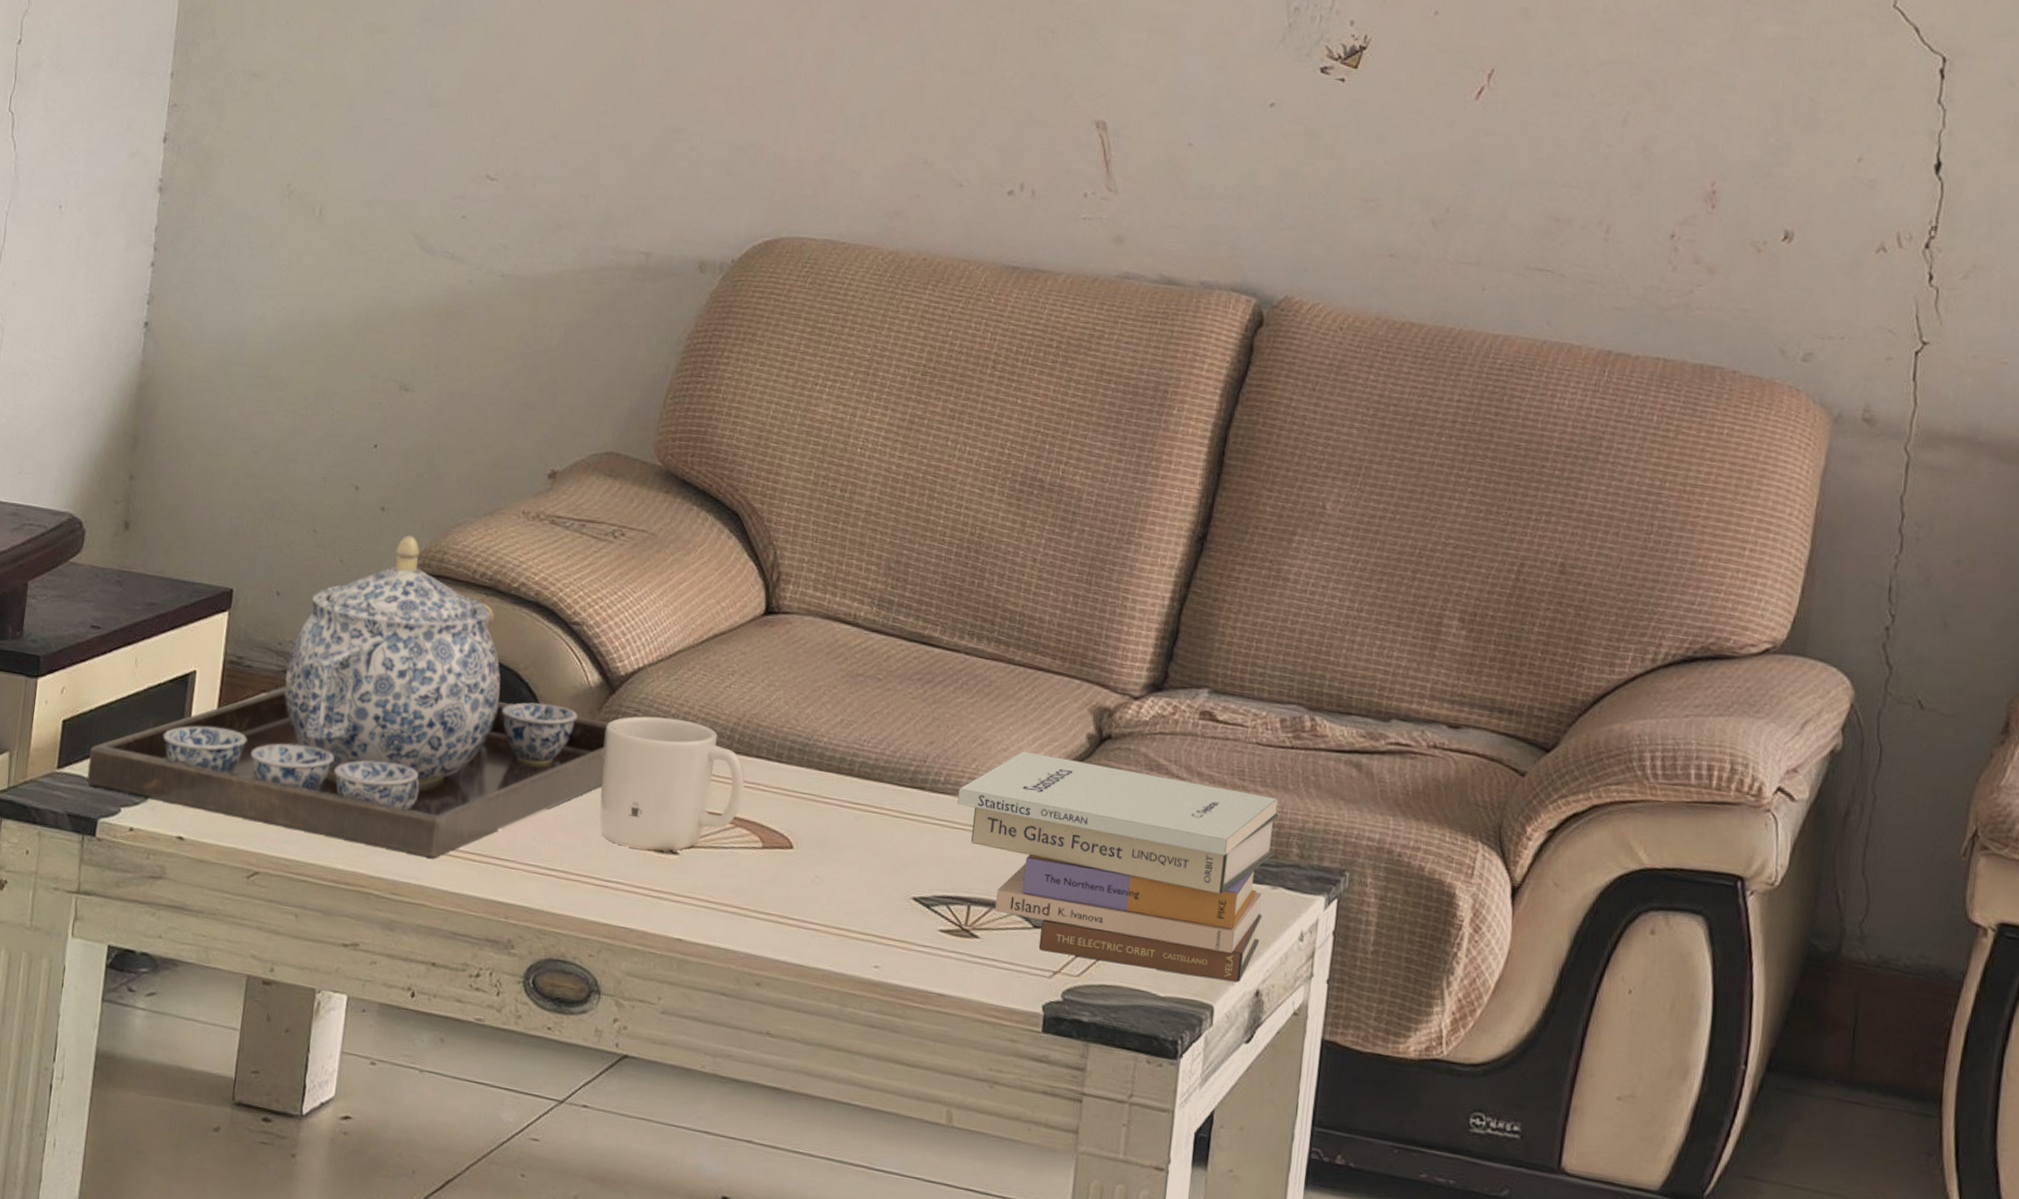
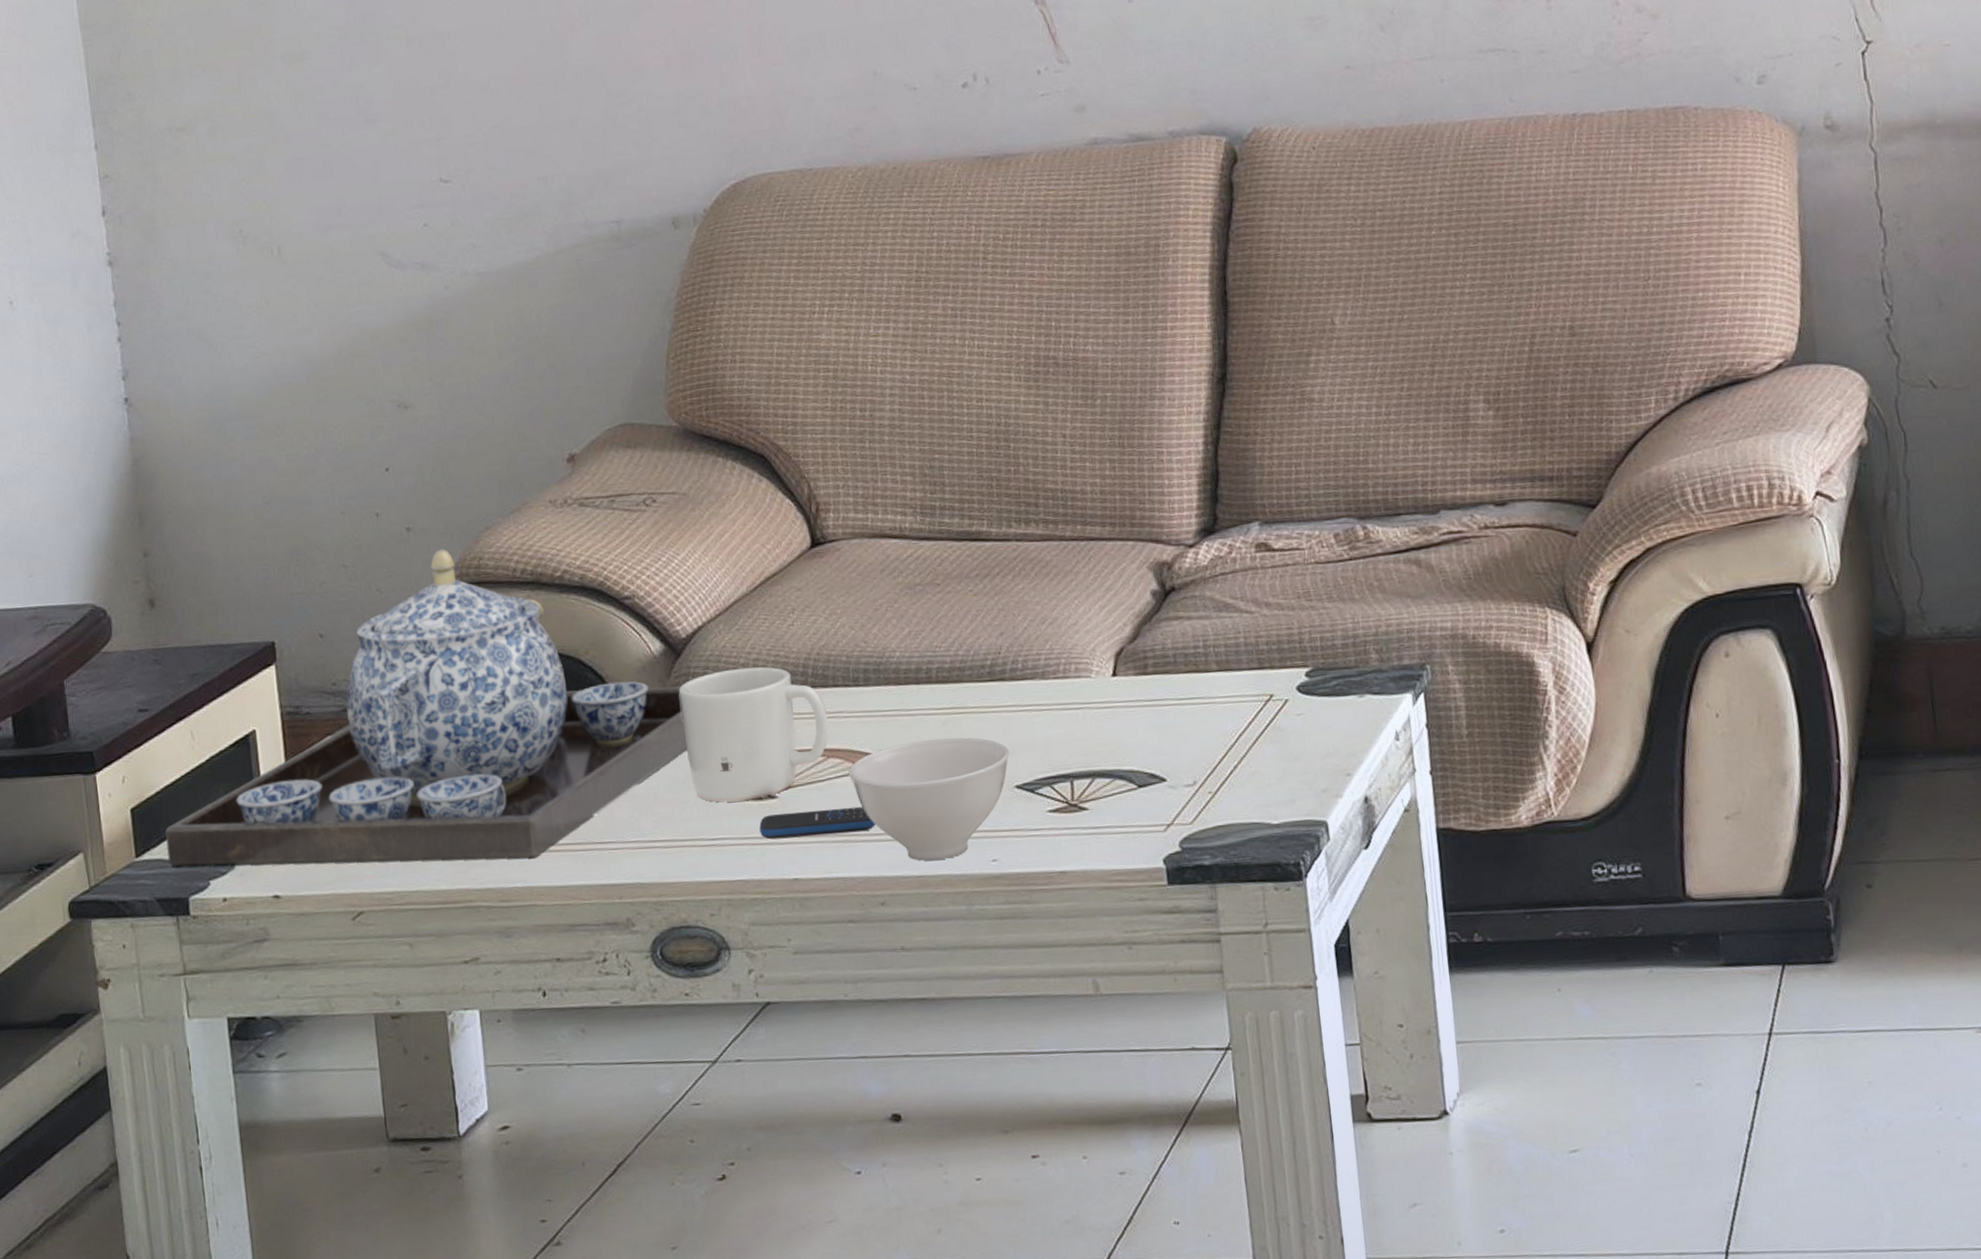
mobile phone: none [654,869,768,908] -> present [759,806,875,840]
bowl: none [752,829,915,955] -> present [848,737,1010,862]
books: present [957,751,1279,983] -> none [1038,610,1358,808]

